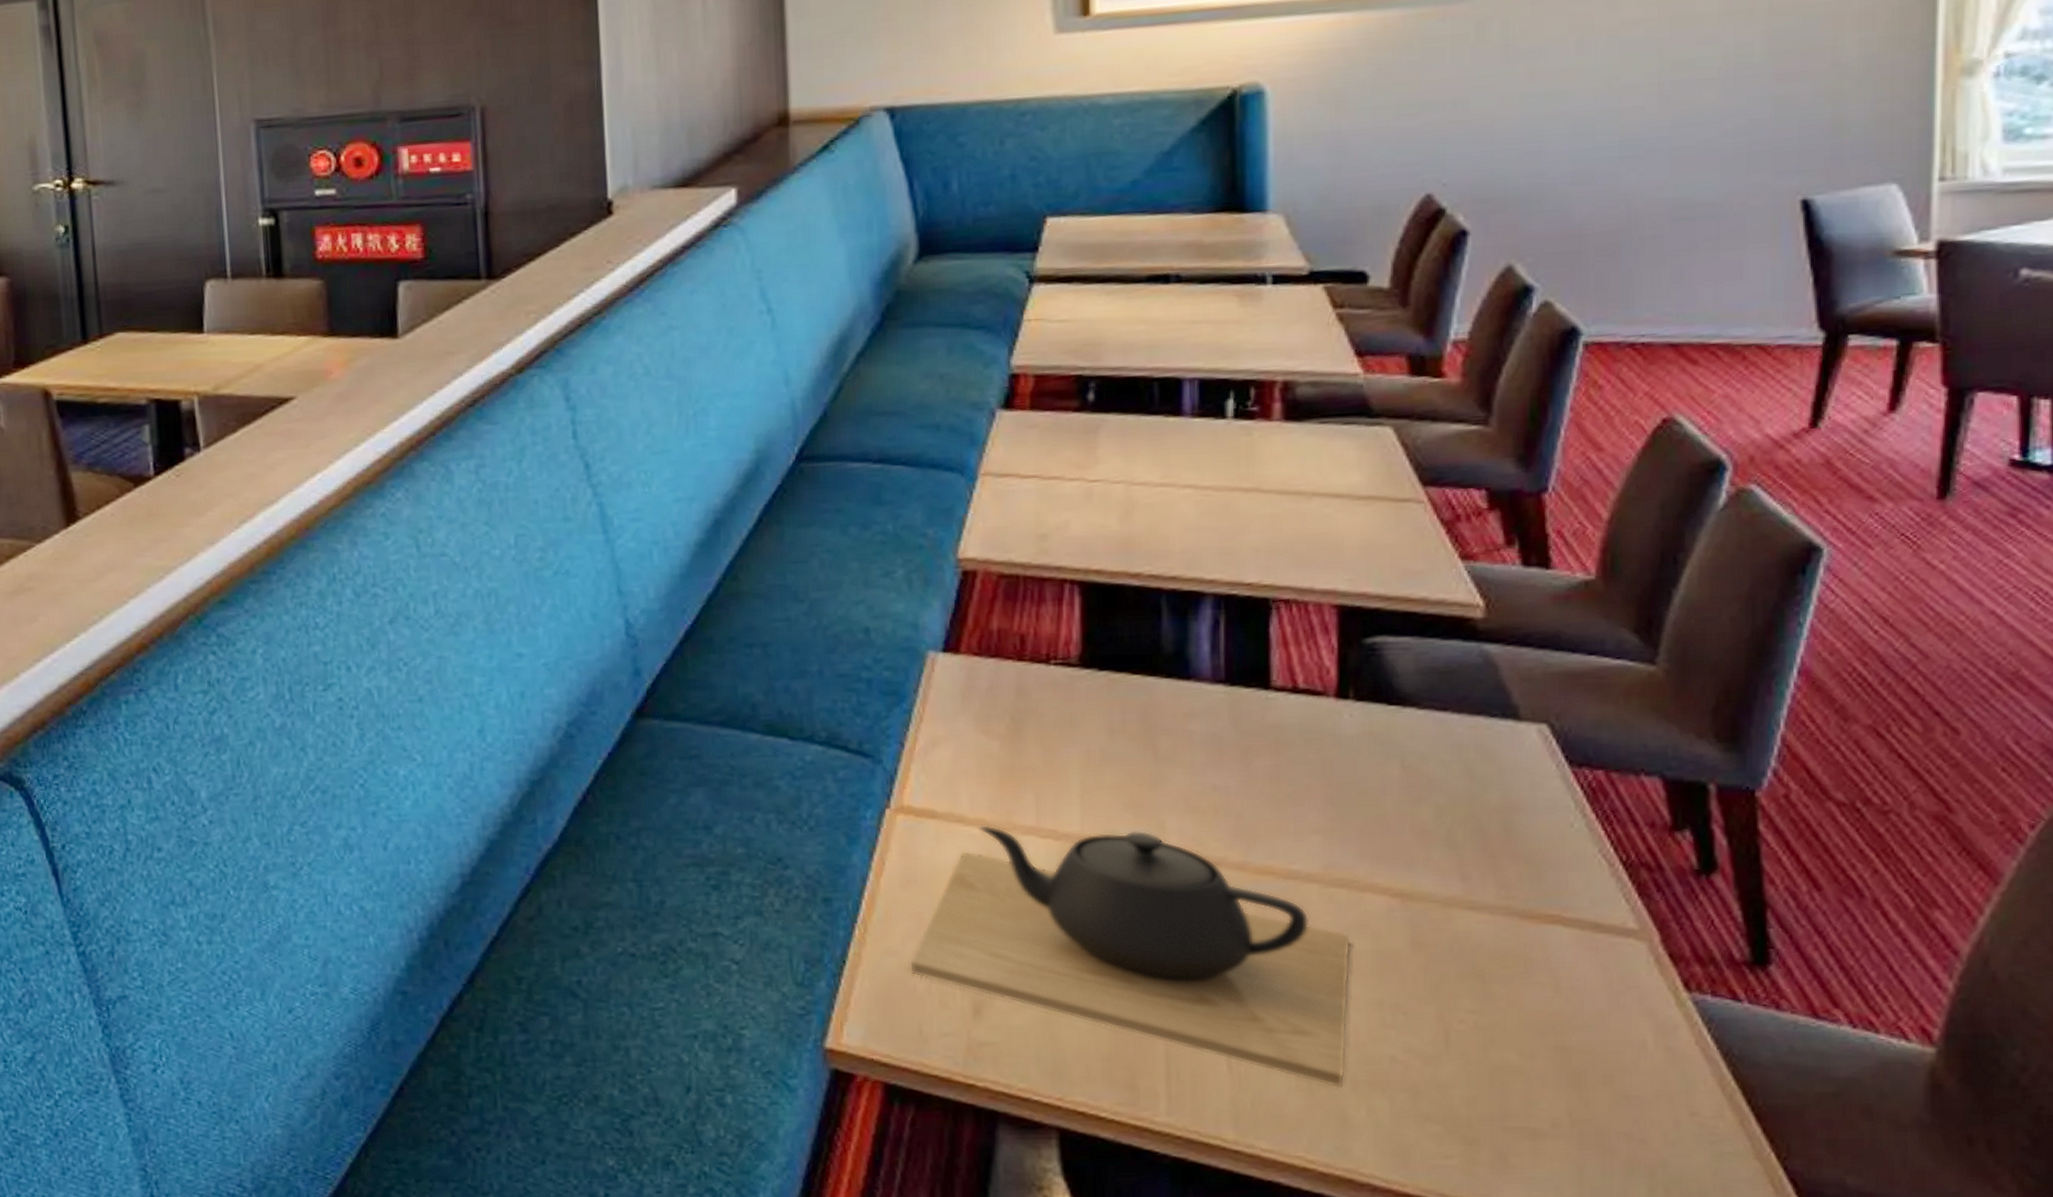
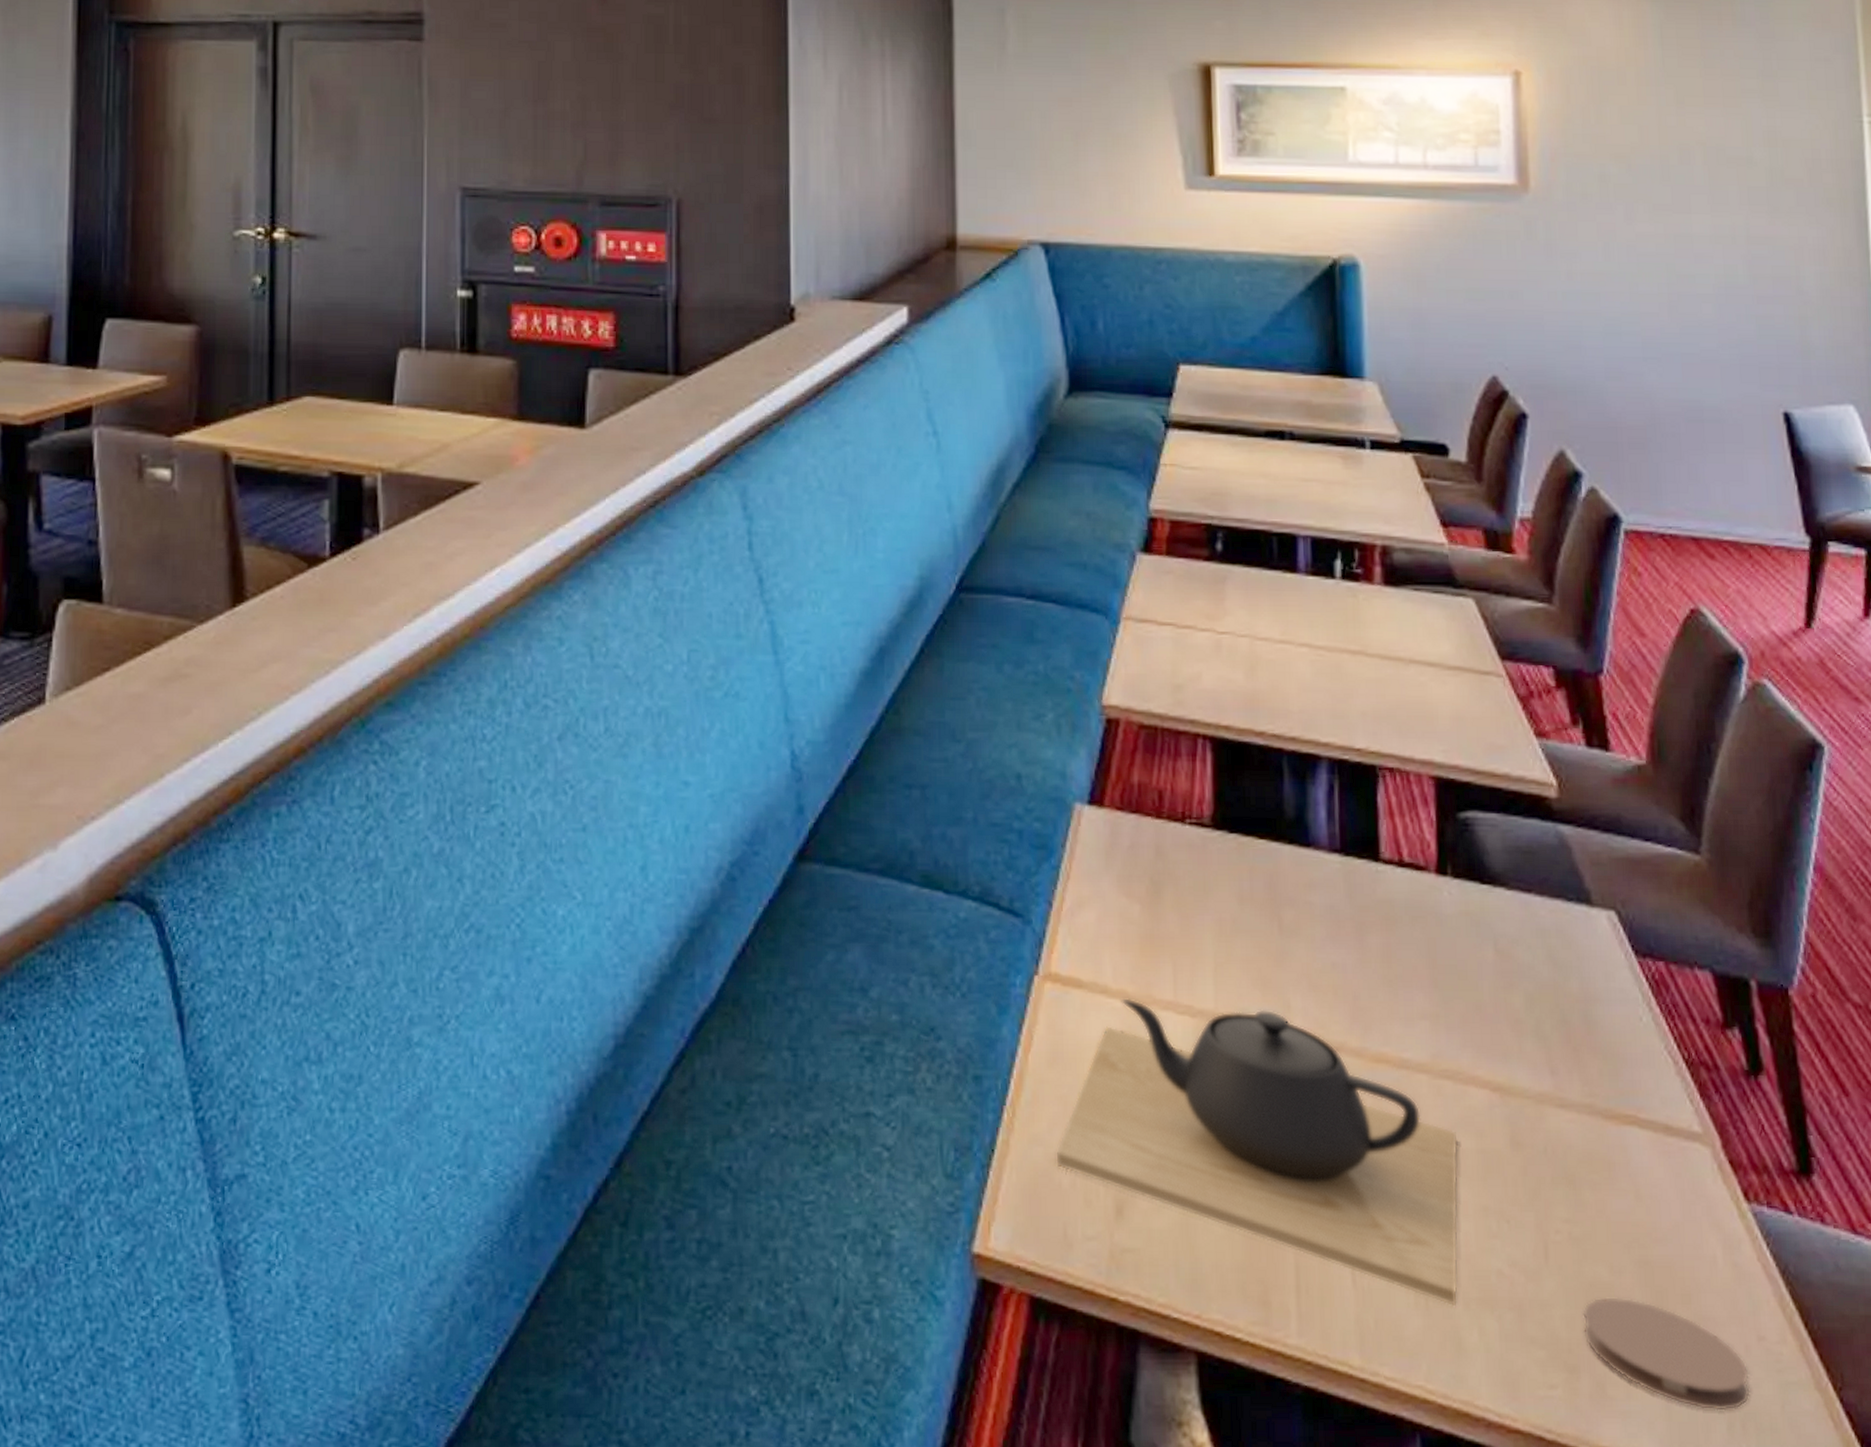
coaster: none [1486,1079,1677,1178] -> present [1582,1297,1750,1411]

